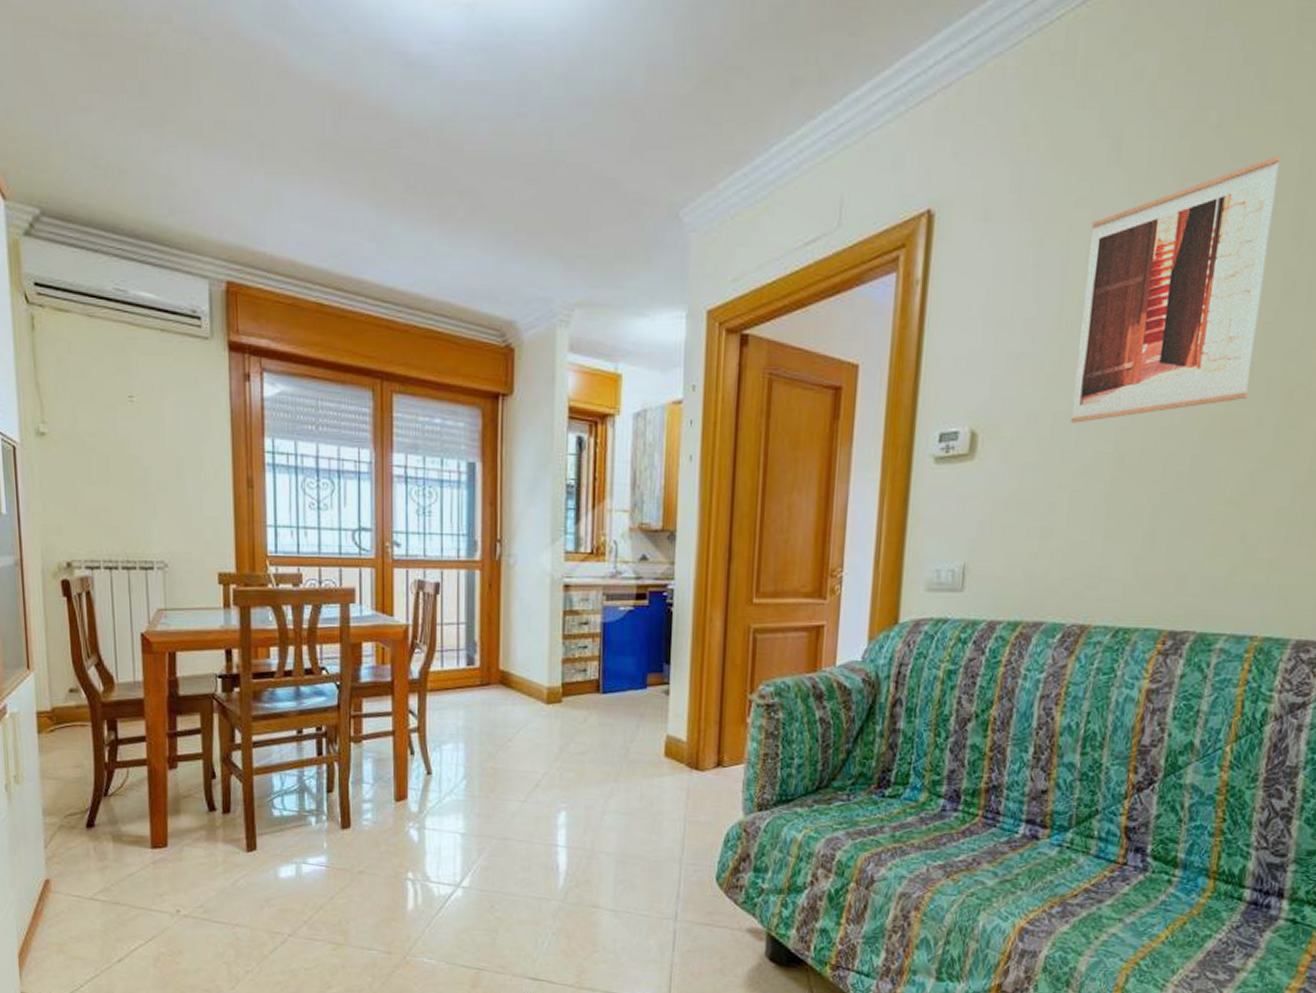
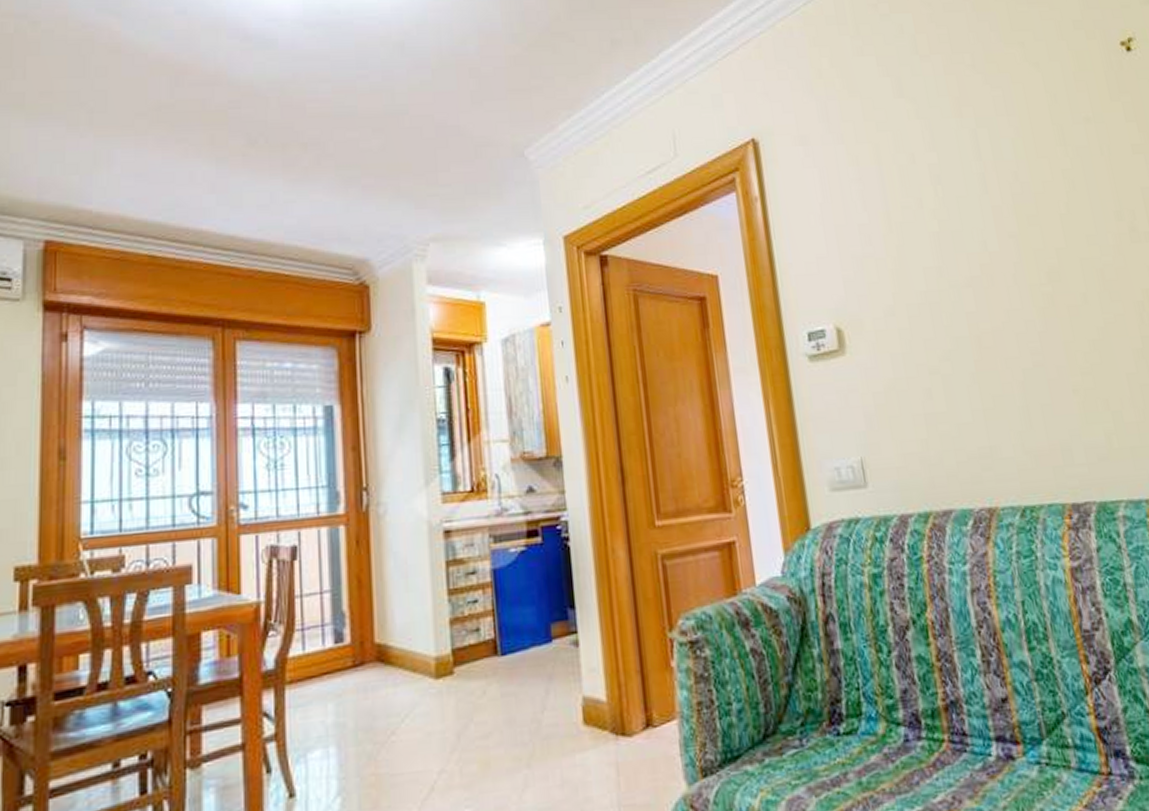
wall art: present [1070,155,1281,423] -> none [894,85,1068,313]

